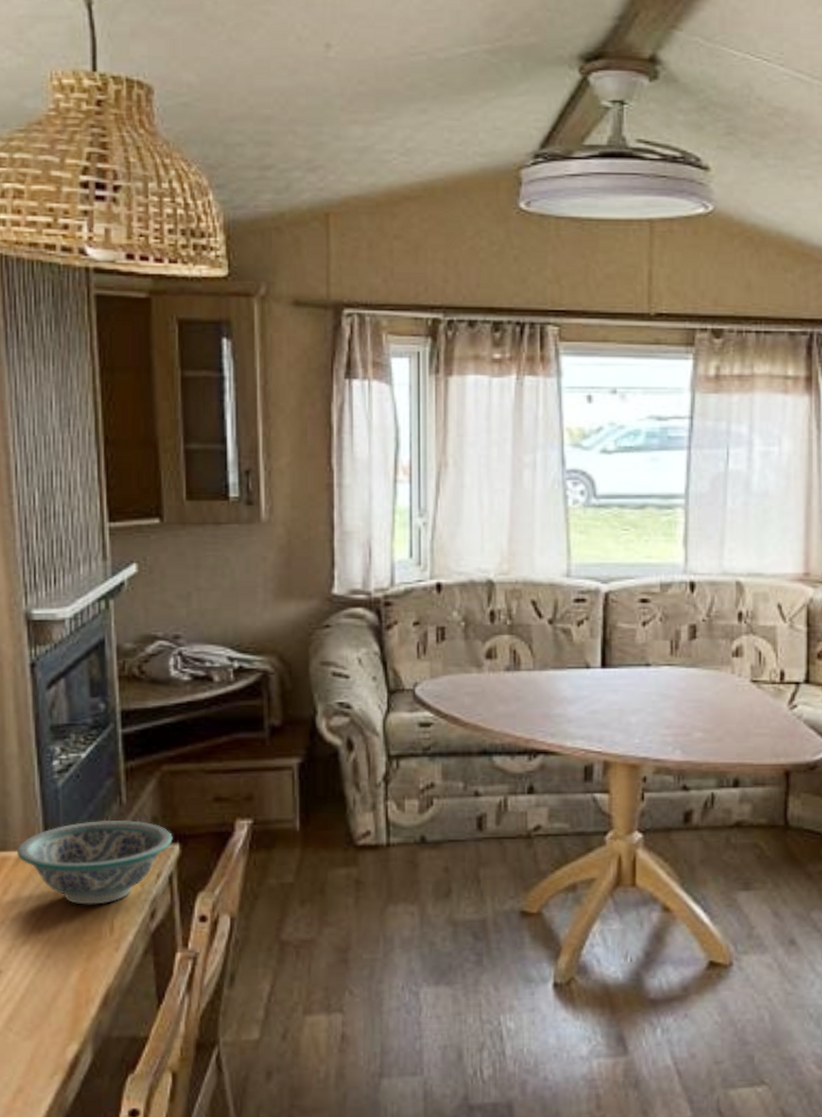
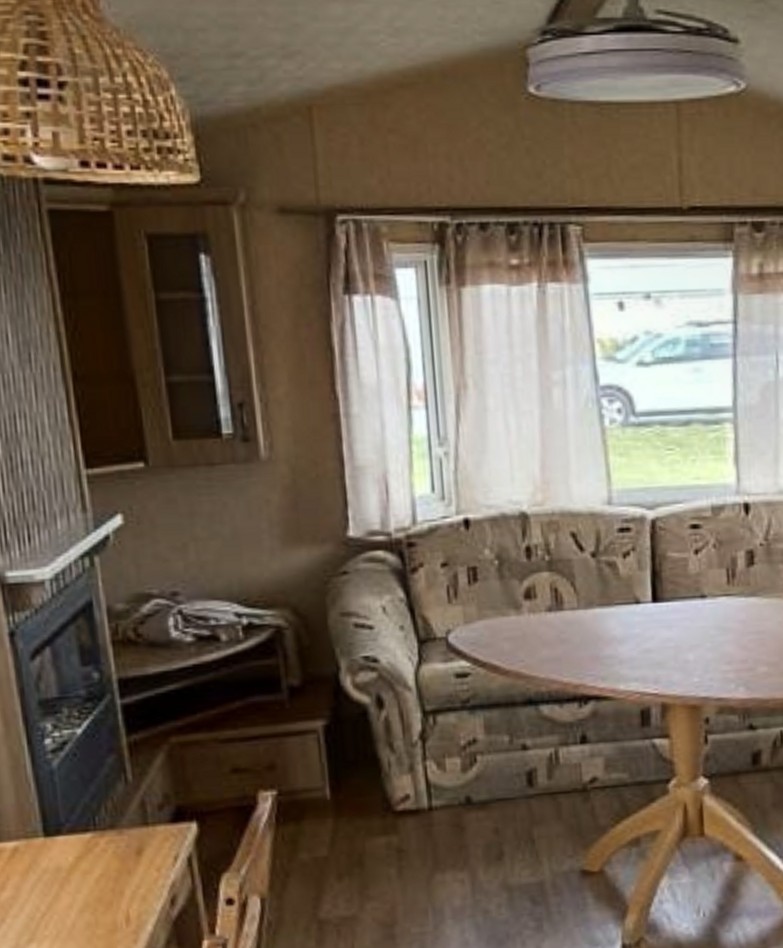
bowl: present [17,819,173,905] -> none [12,799,189,896]

